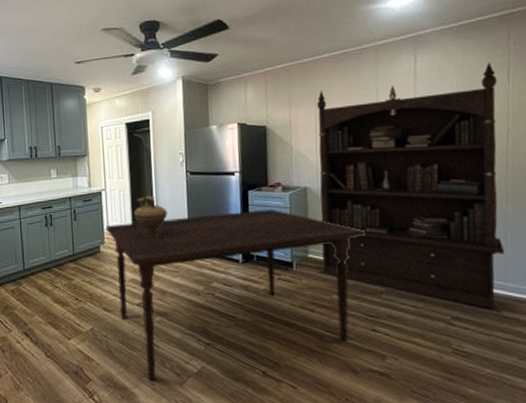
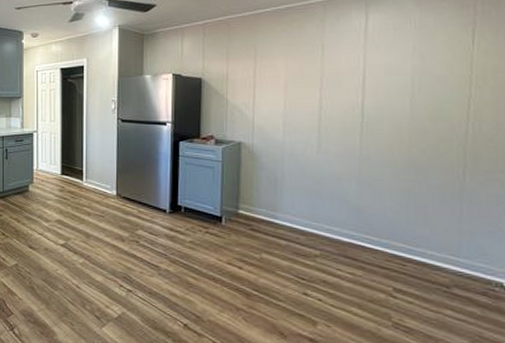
dining table: present [106,209,366,381] -> none [35,161,303,322]
ceramic jug: present [133,196,168,235] -> none [63,140,97,179]
bookcase: present [316,62,504,310] -> none [253,22,460,285]

